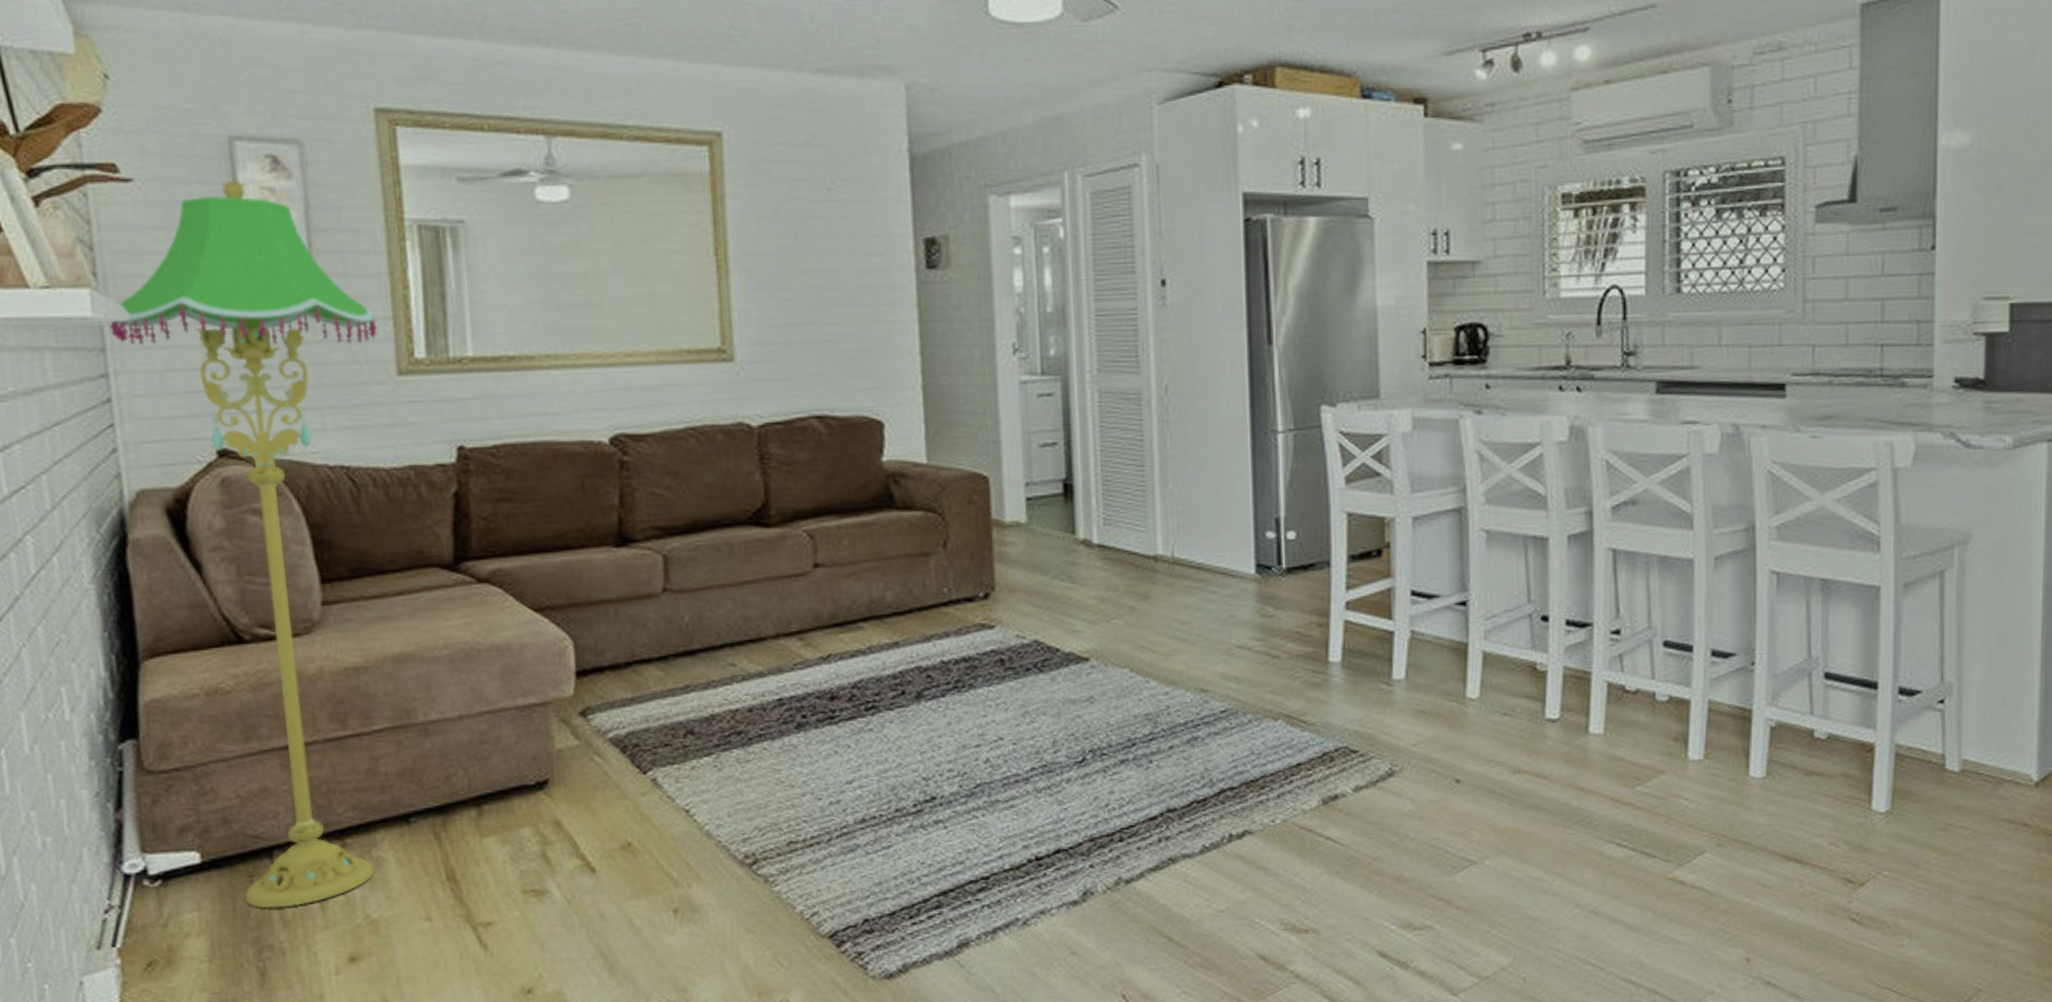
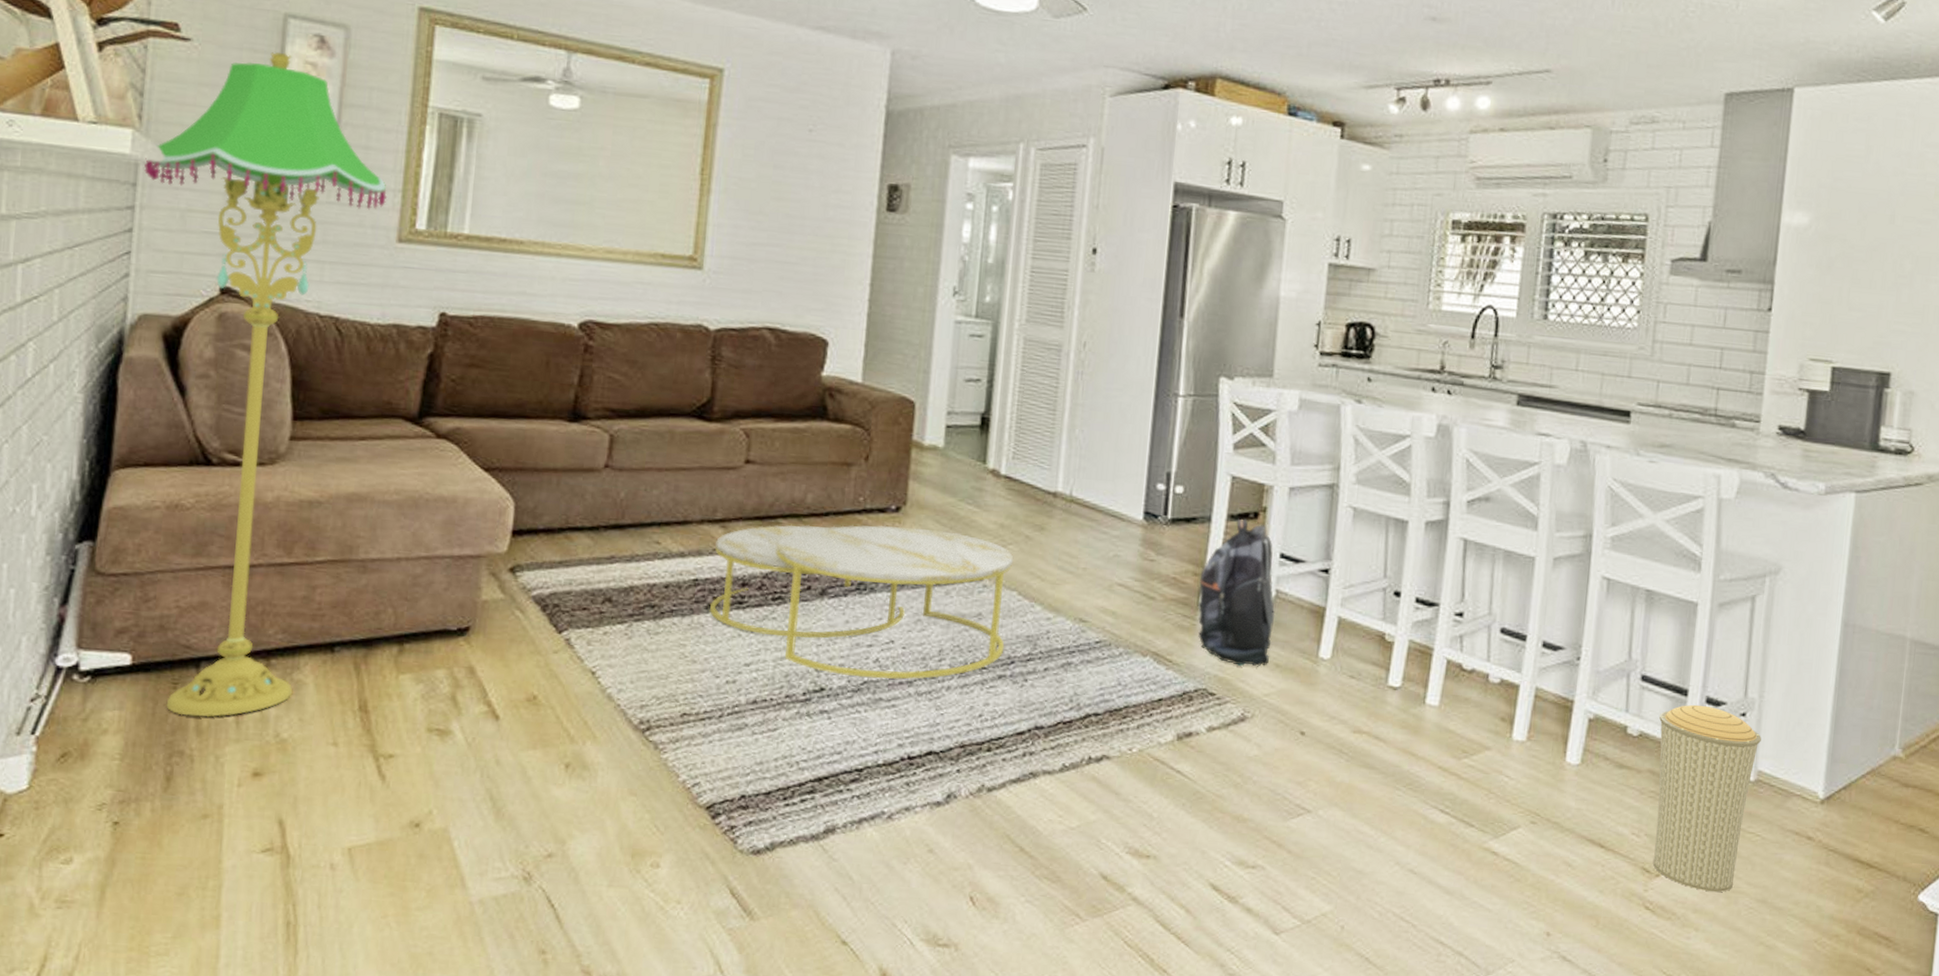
coffee table: none [795,613,1123,781] -> present [709,525,1014,679]
backpack: none [1325,558,1414,718] -> present [1197,519,1275,667]
trash can: none [1849,696,1964,895] -> present [1653,704,1761,893]

